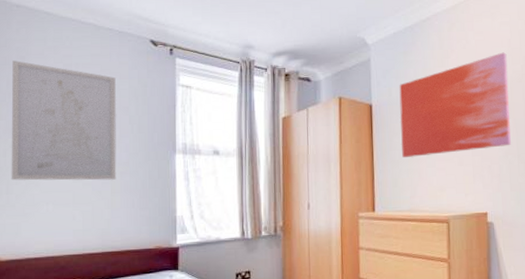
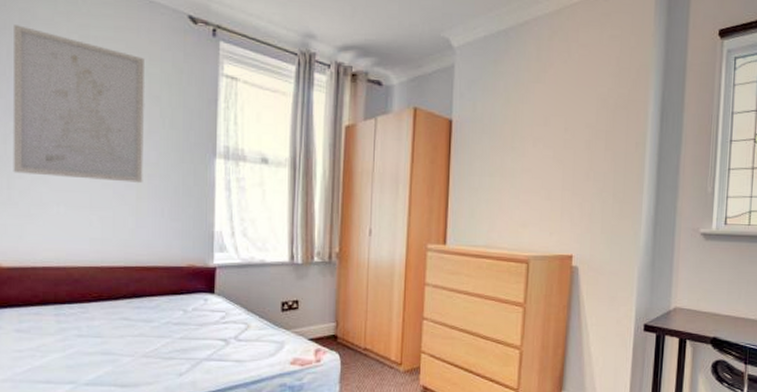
wall art: present [399,52,511,157] -> none [482,72,613,186]

